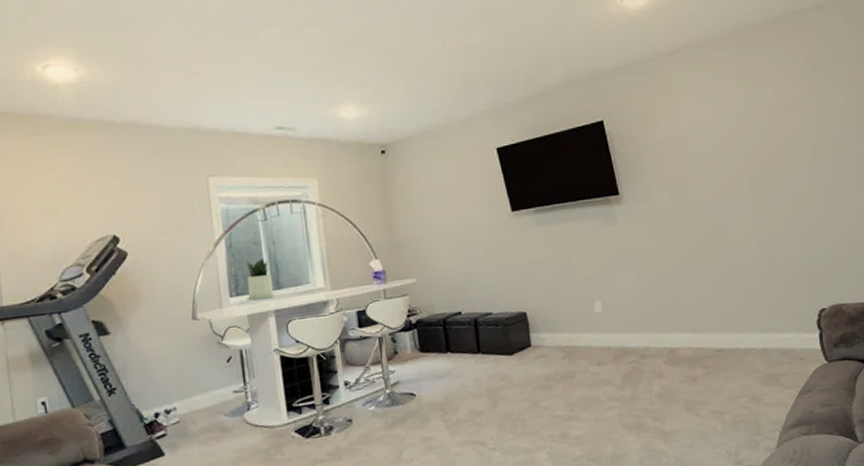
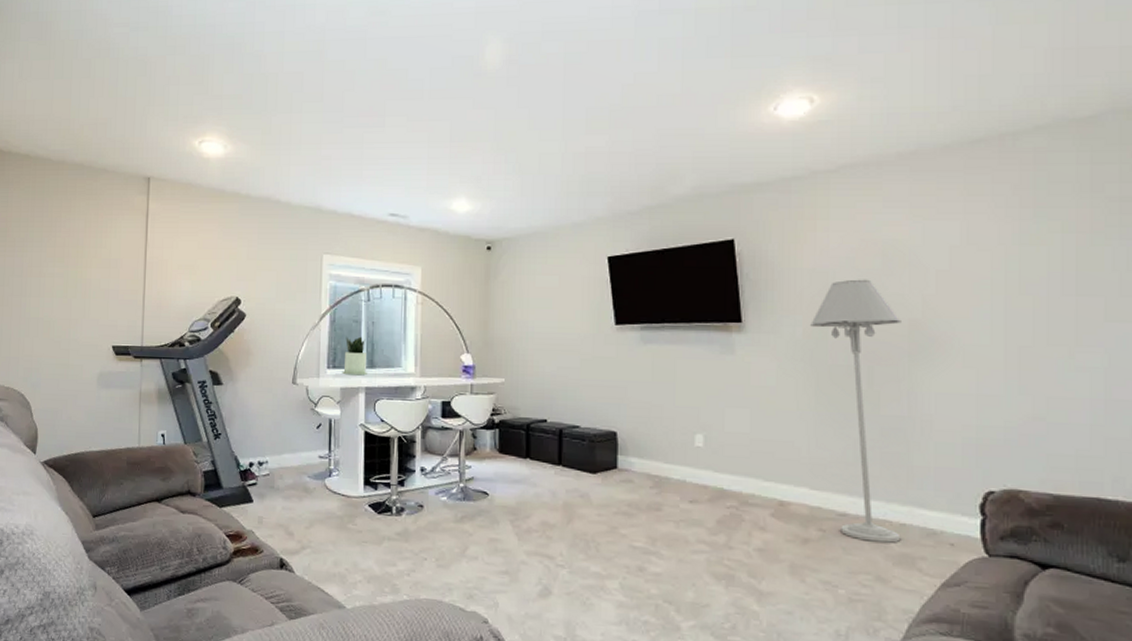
floor lamp: none [674,144,765,370] -> present [810,279,901,543]

